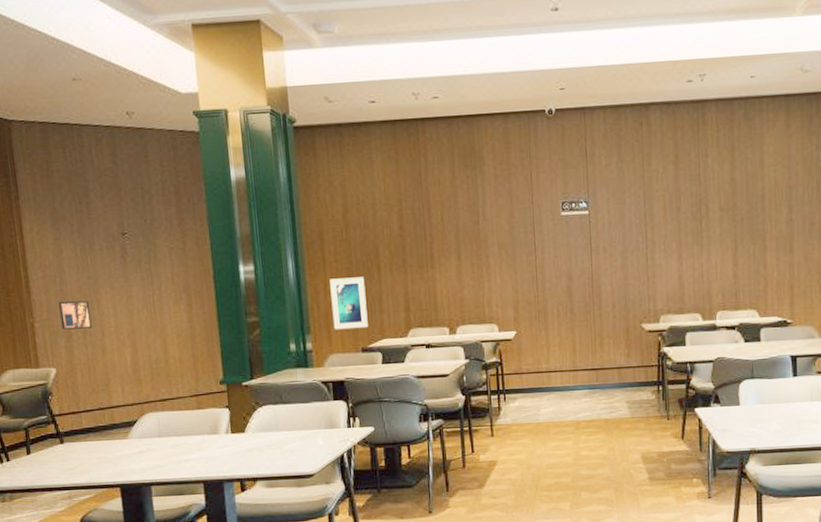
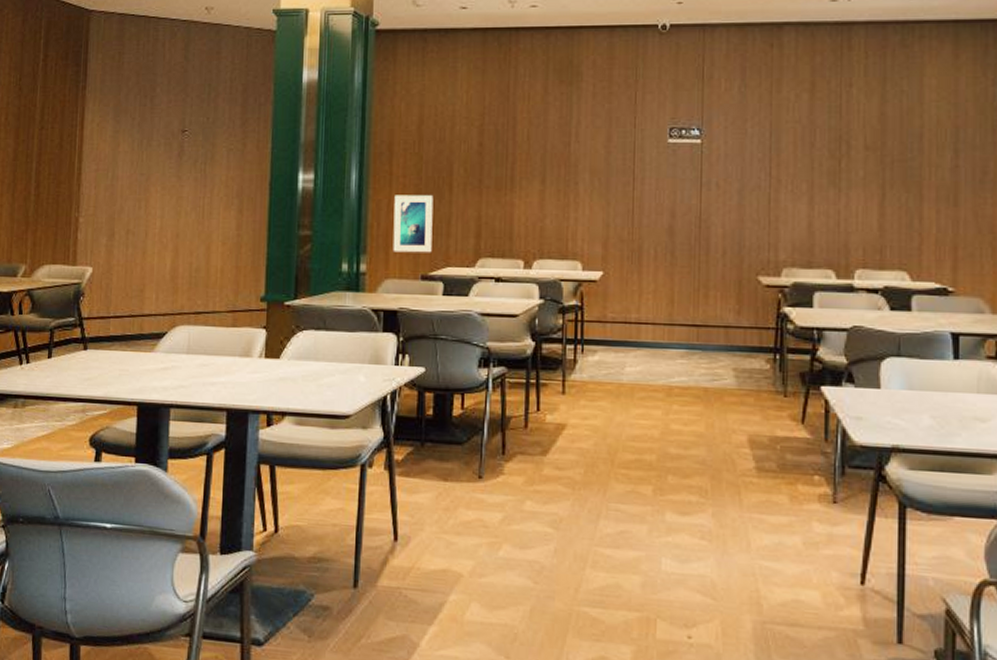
wall art: present [59,301,92,330] -> none [106,197,138,228]

